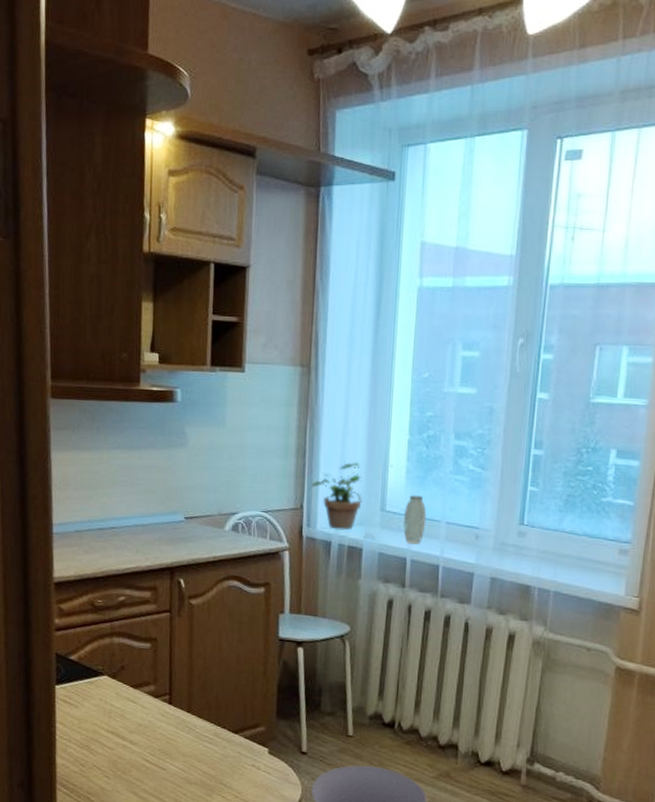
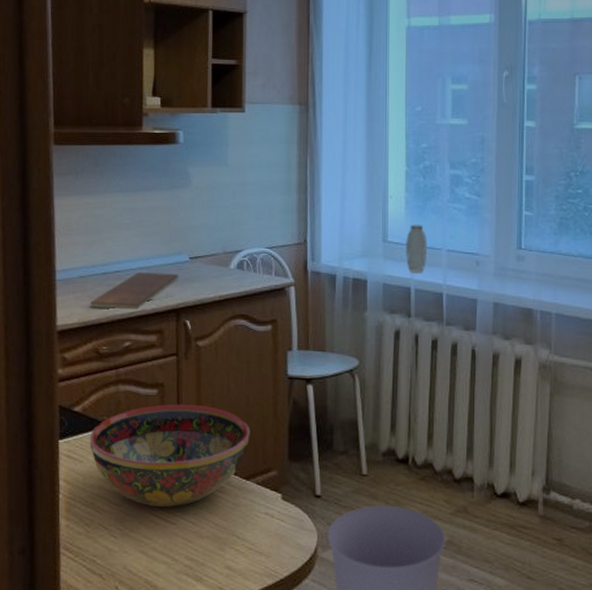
bowl: none [84,658,240,754] -> present [89,404,250,508]
chopping board: none [86,530,174,567] -> present [90,272,180,310]
potted plant: present [311,461,362,531] -> none [314,194,364,263]

